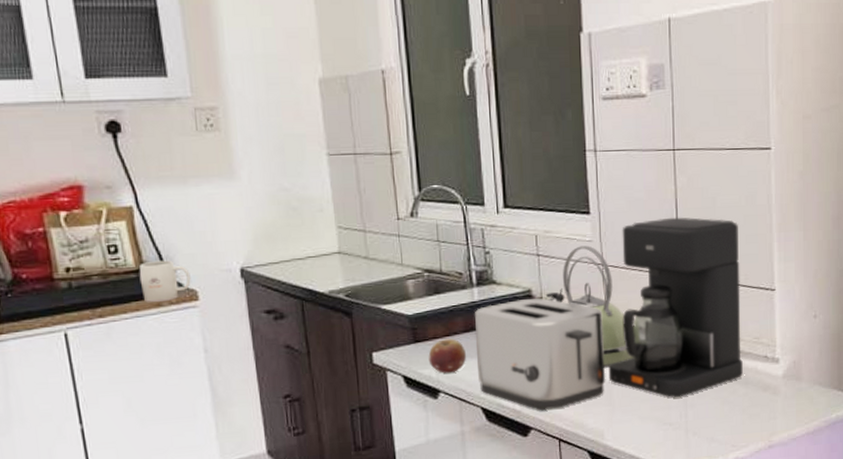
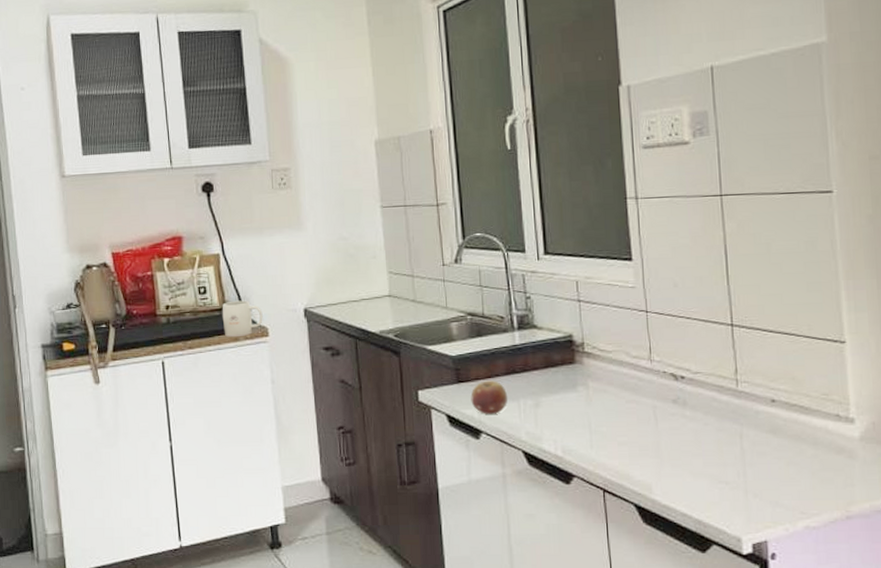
toaster: present [474,298,606,411] -> none [515,344,653,459]
kettle: present [545,245,634,367] -> none [587,292,684,417]
coffee maker: present [608,217,743,397] -> none [655,263,811,454]

